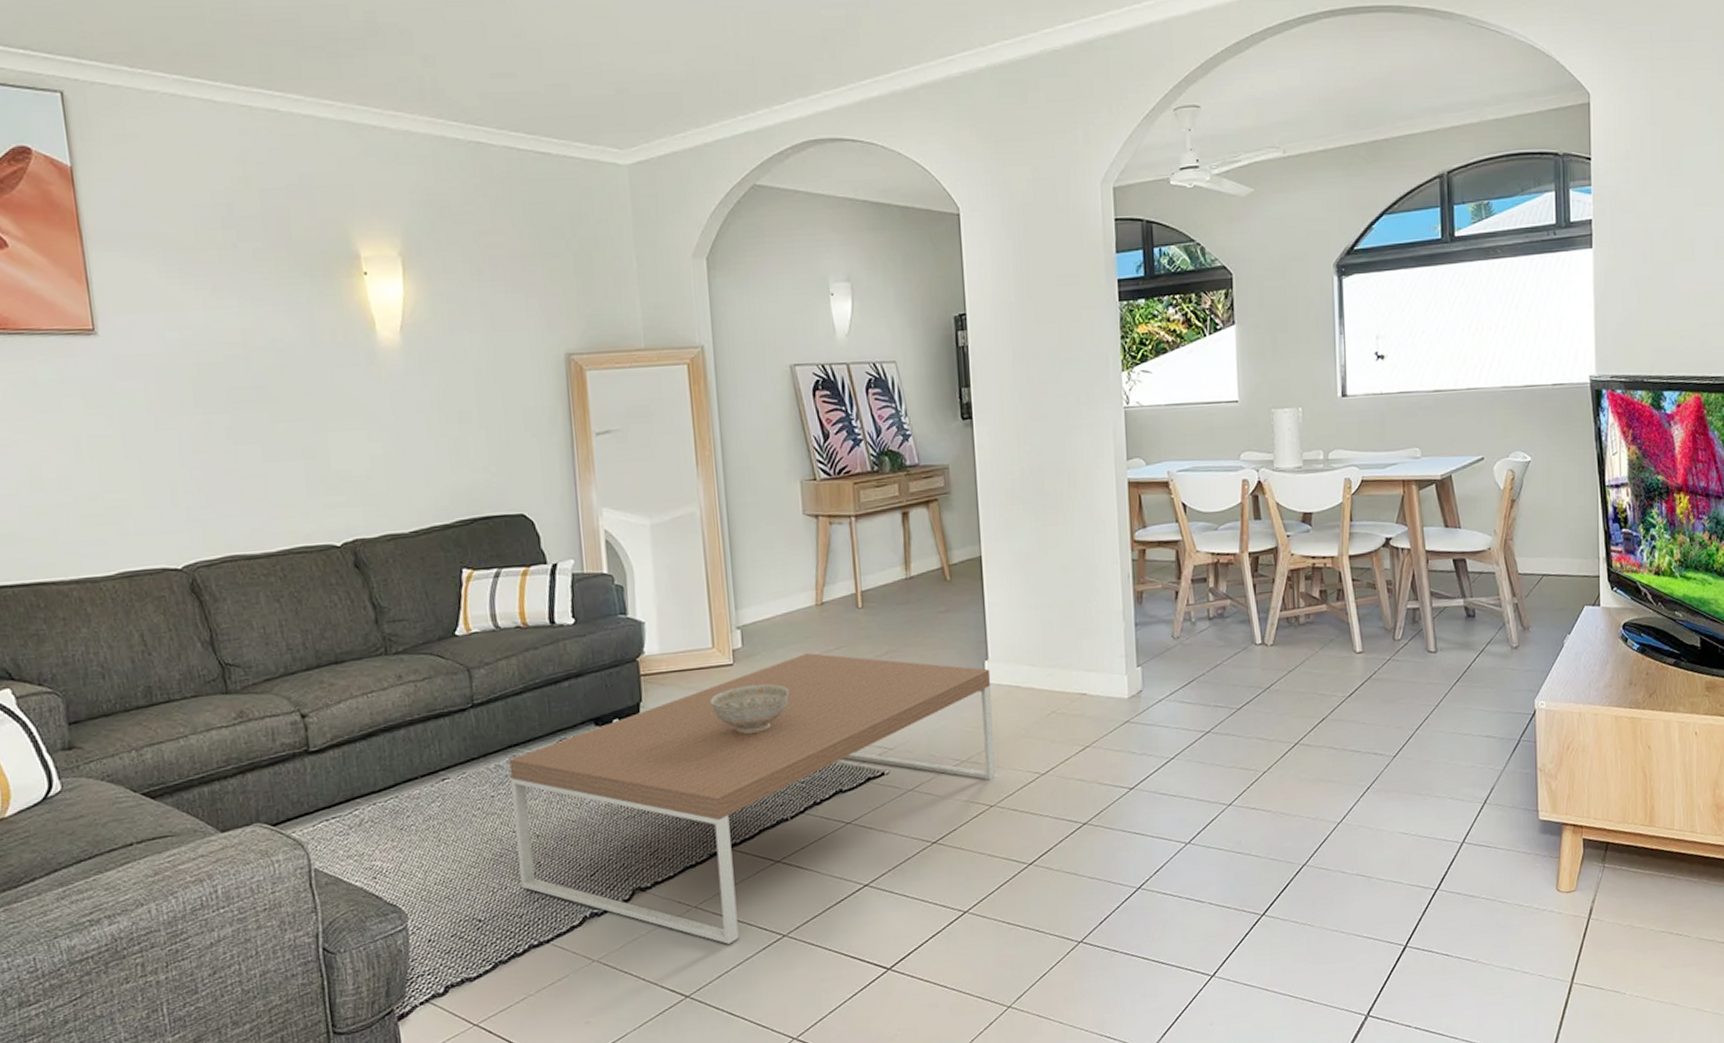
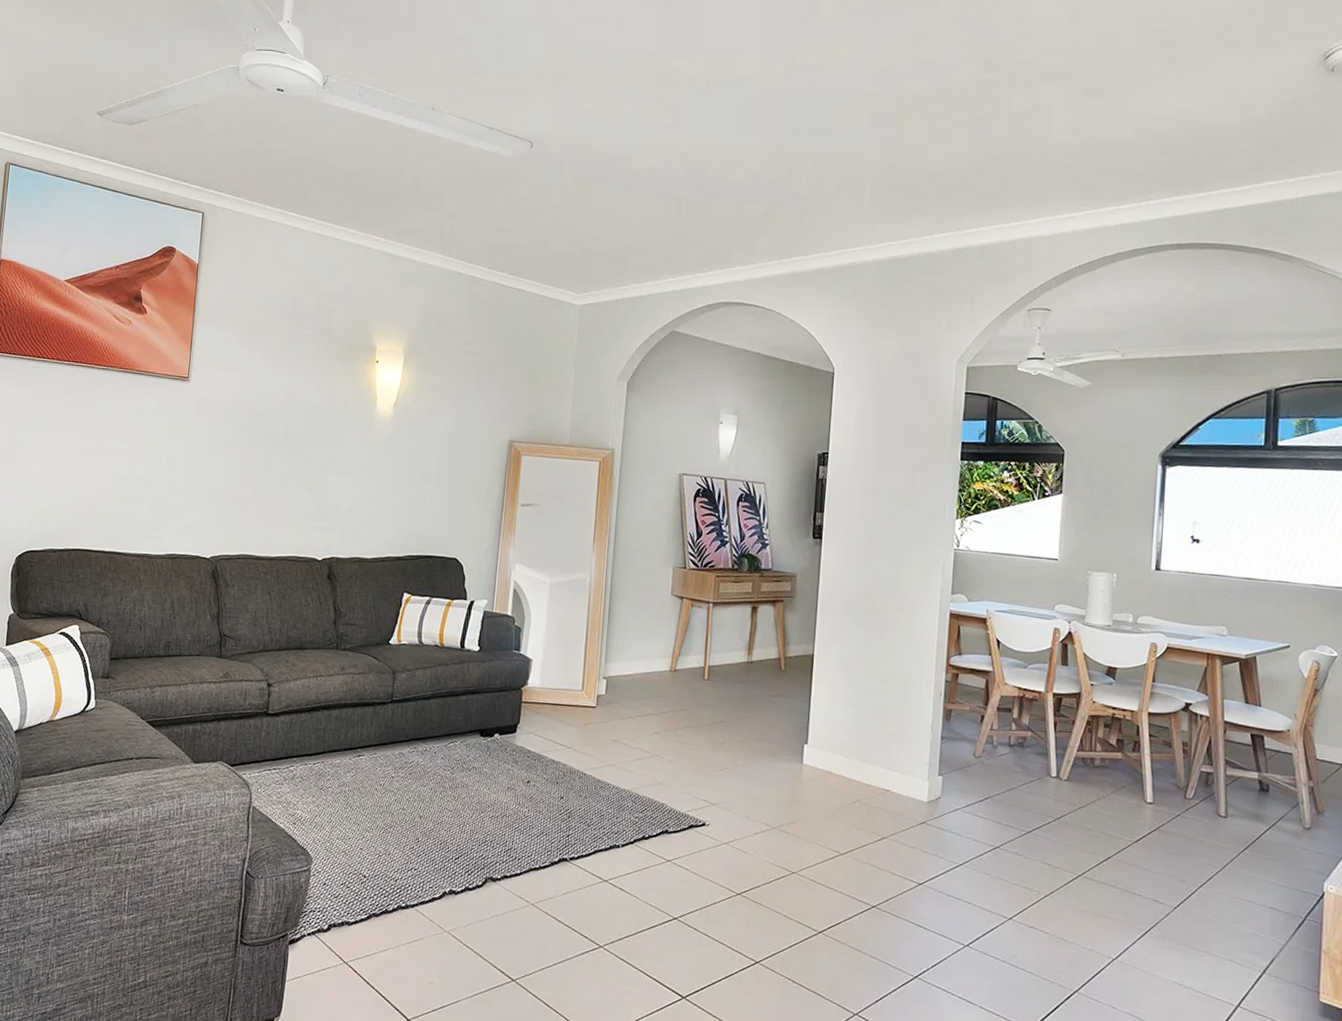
coffee table: present [509,653,996,944] -> none [401,709,808,943]
decorative bowl: present [710,684,790,735] -> none [572,726,638,769]

